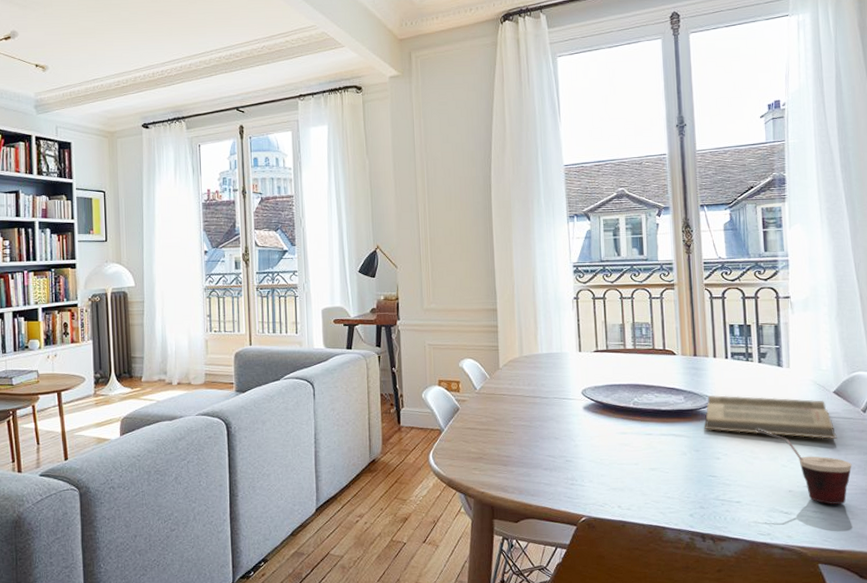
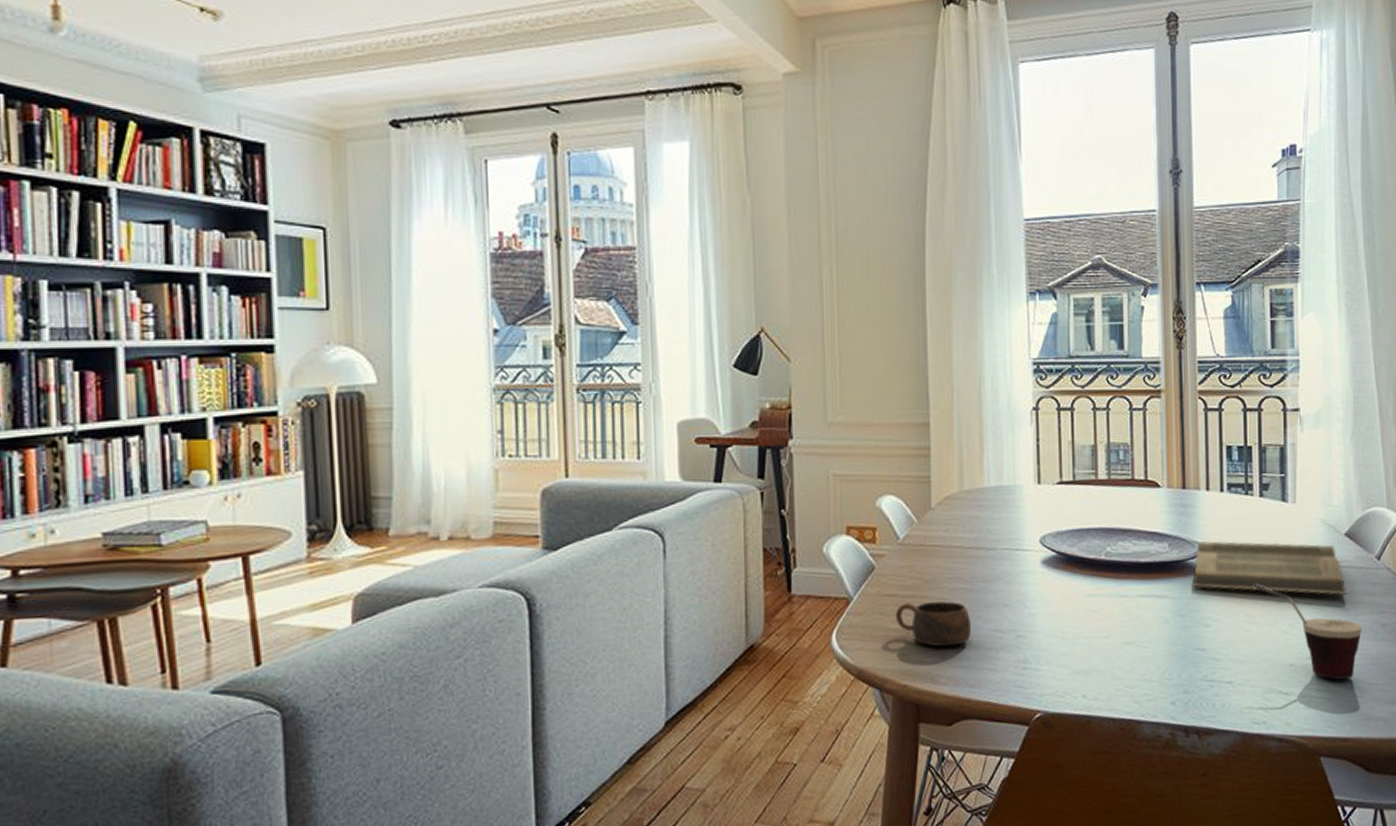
cup: none [474,434,532,466] -> present [895,601,972,647]

